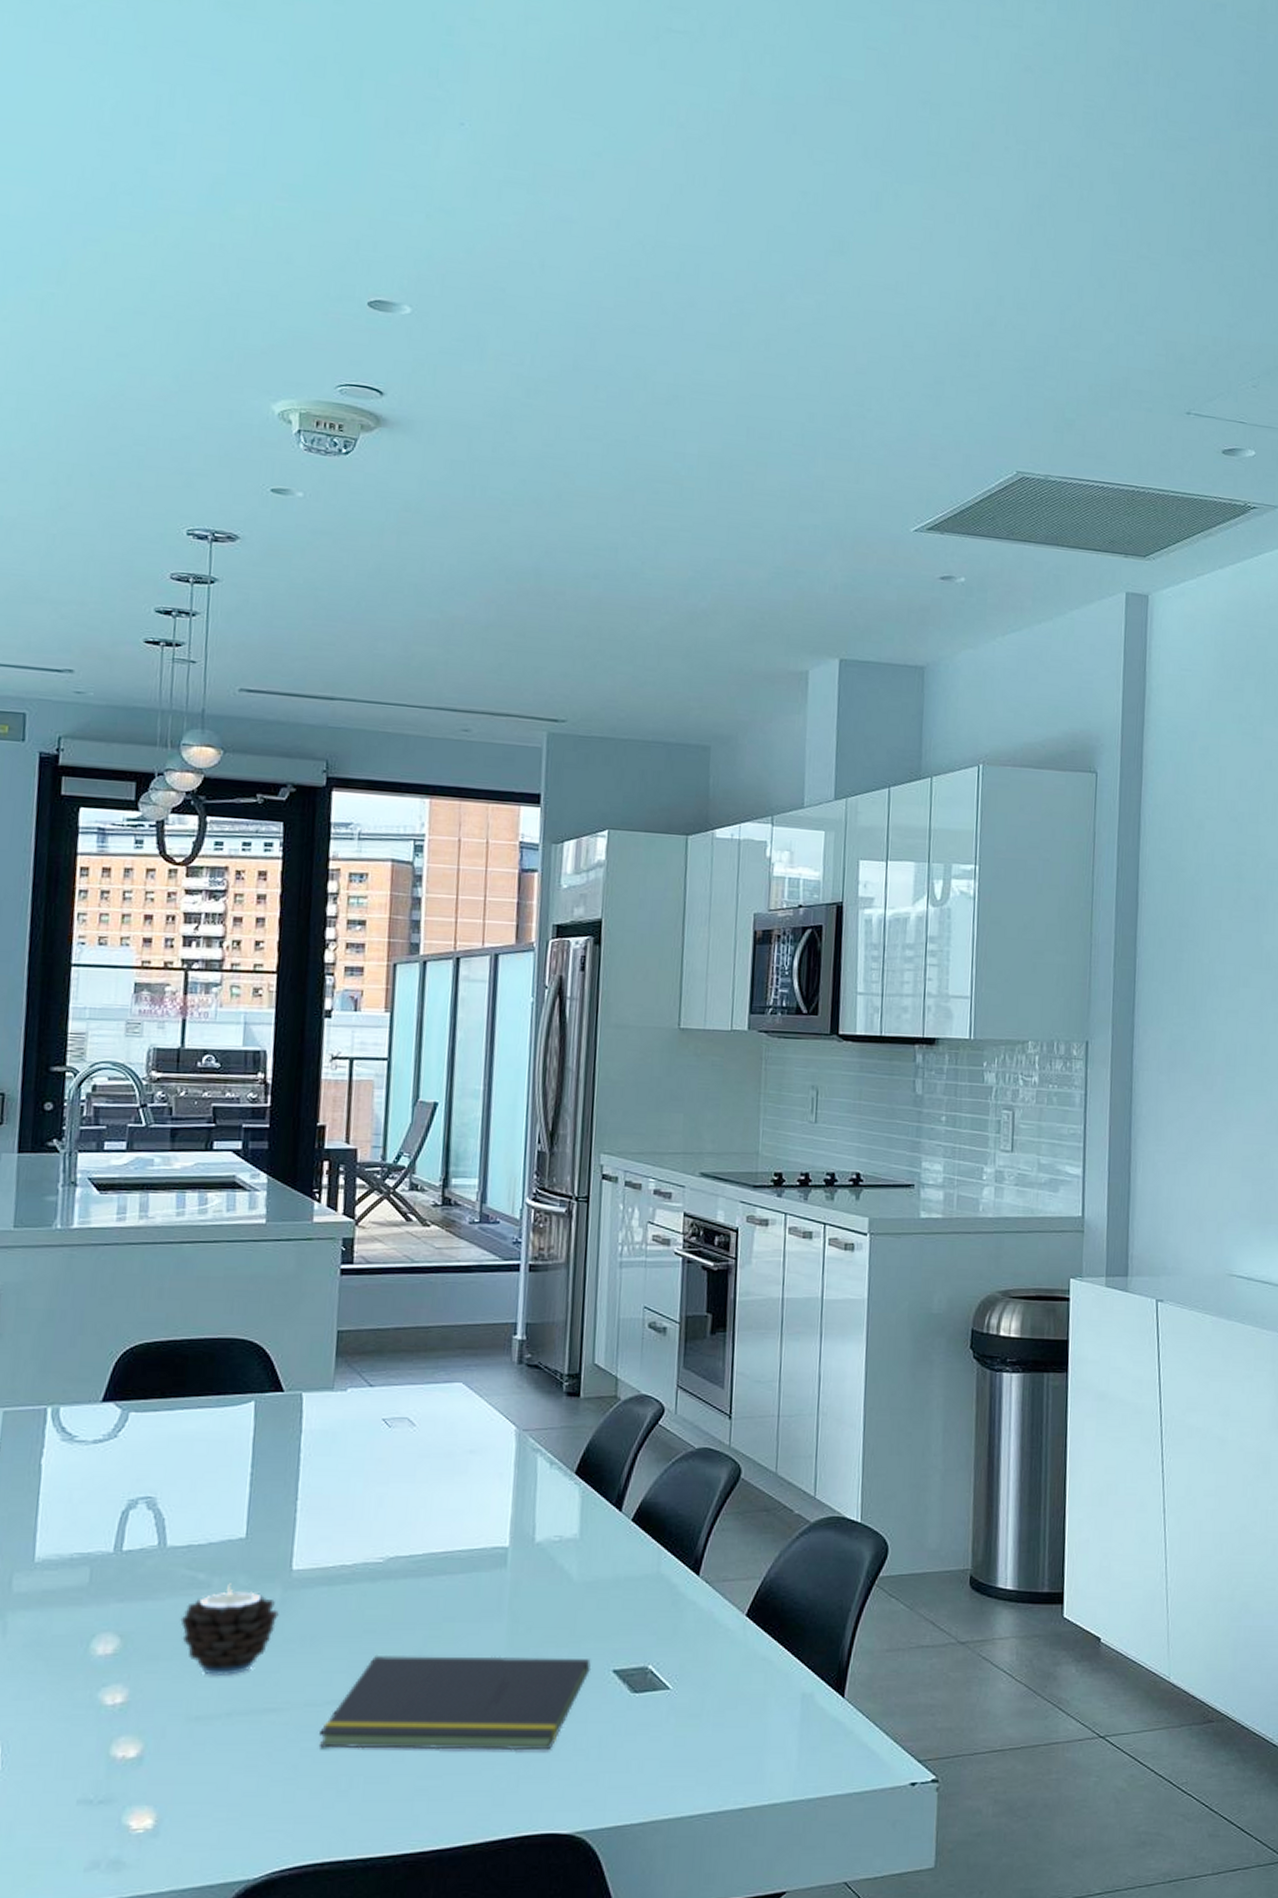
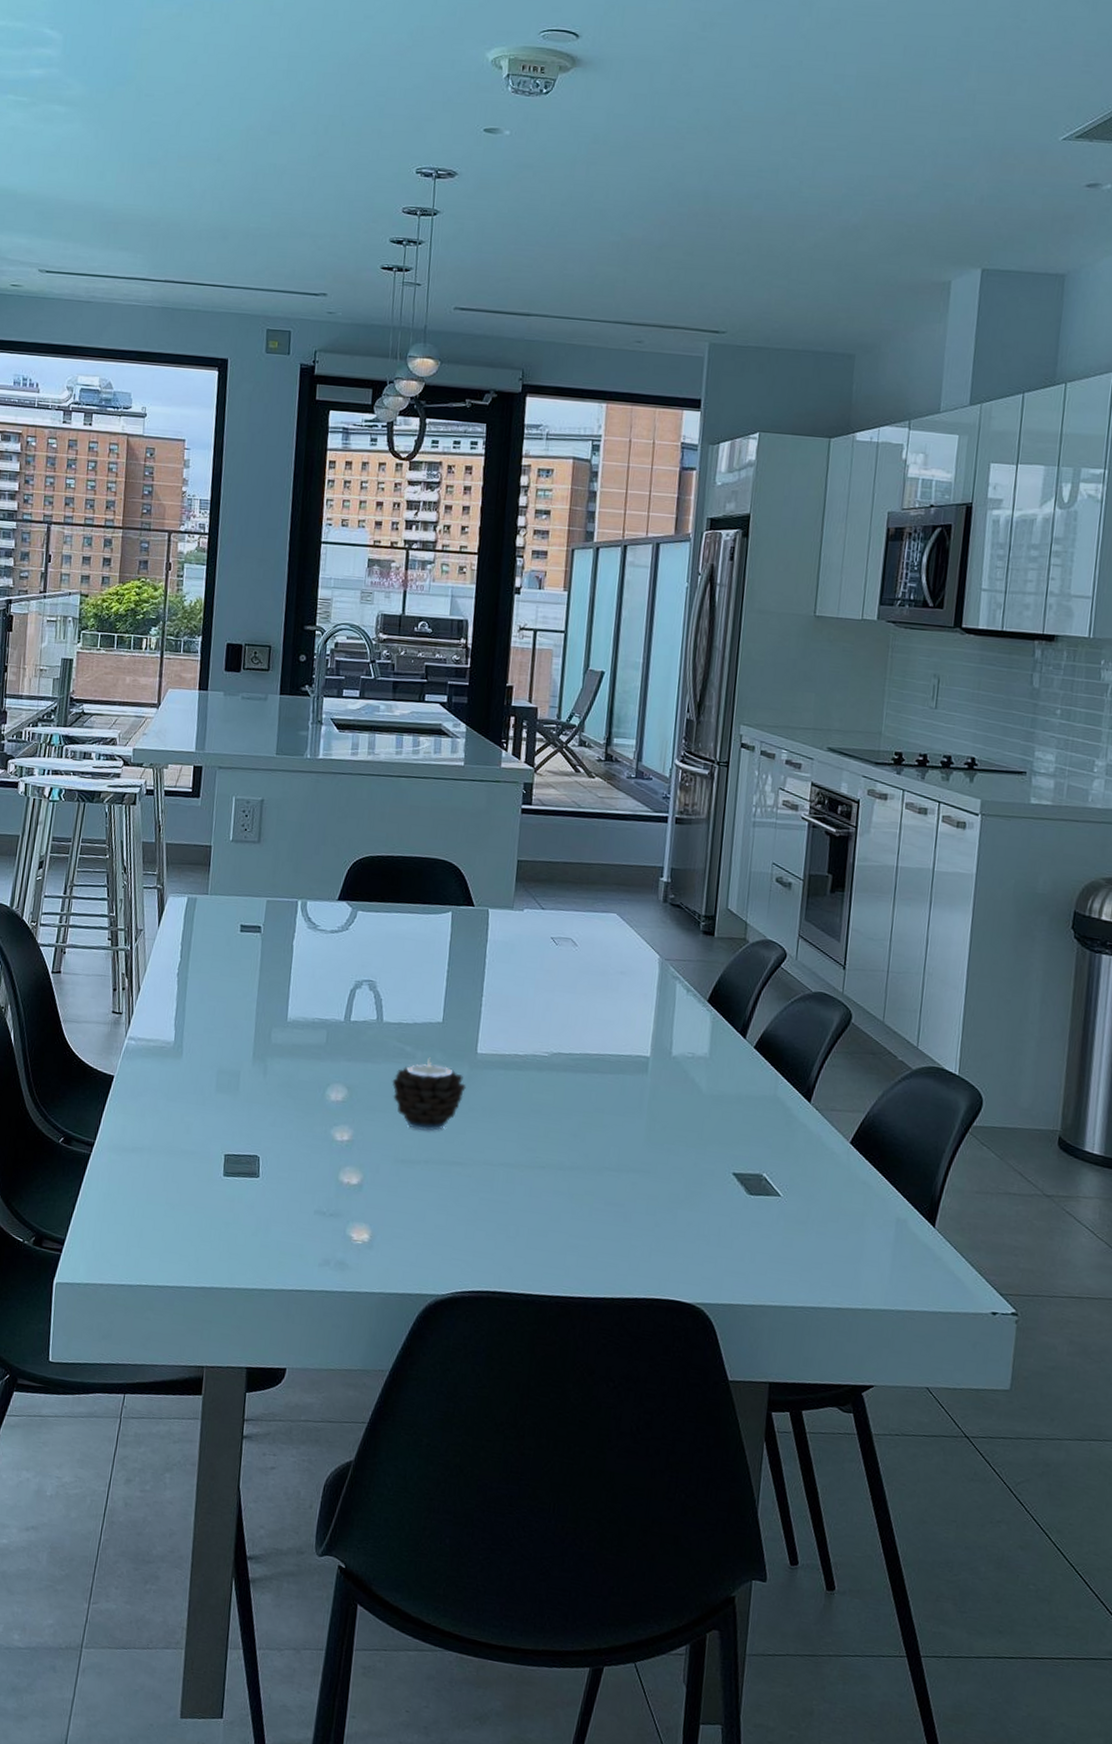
notepad: present [318,1654,592,1751] -> none [493,1131,715,1231]

